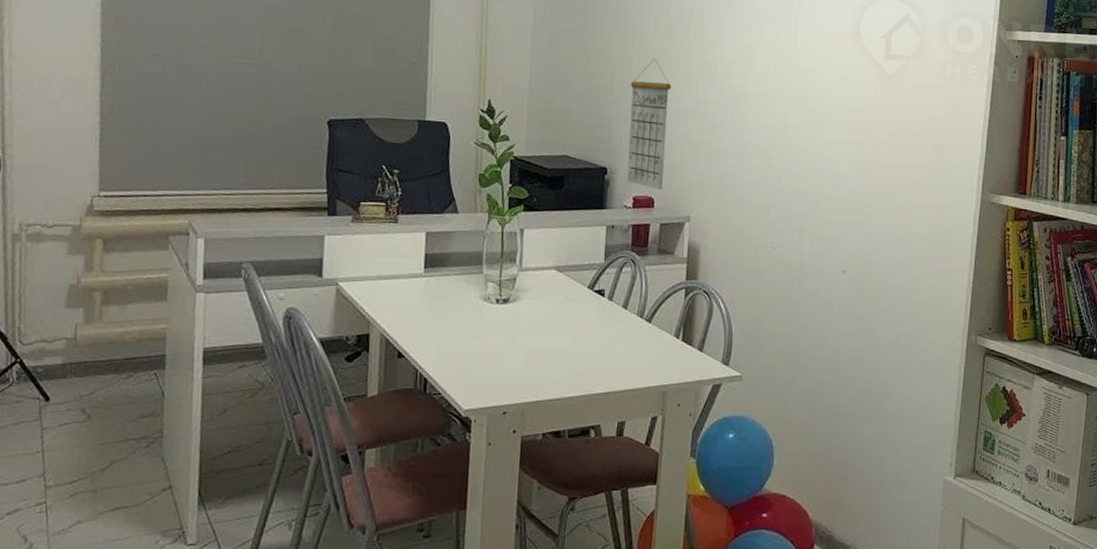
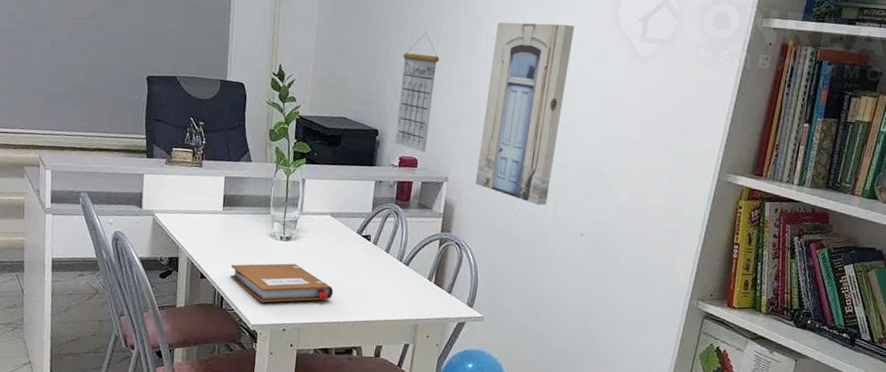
notebook: none [435,331,563,382] -> present [230,263,334,303]
wall art: none [721,44,815,242] -> present [475,22,575,206]

